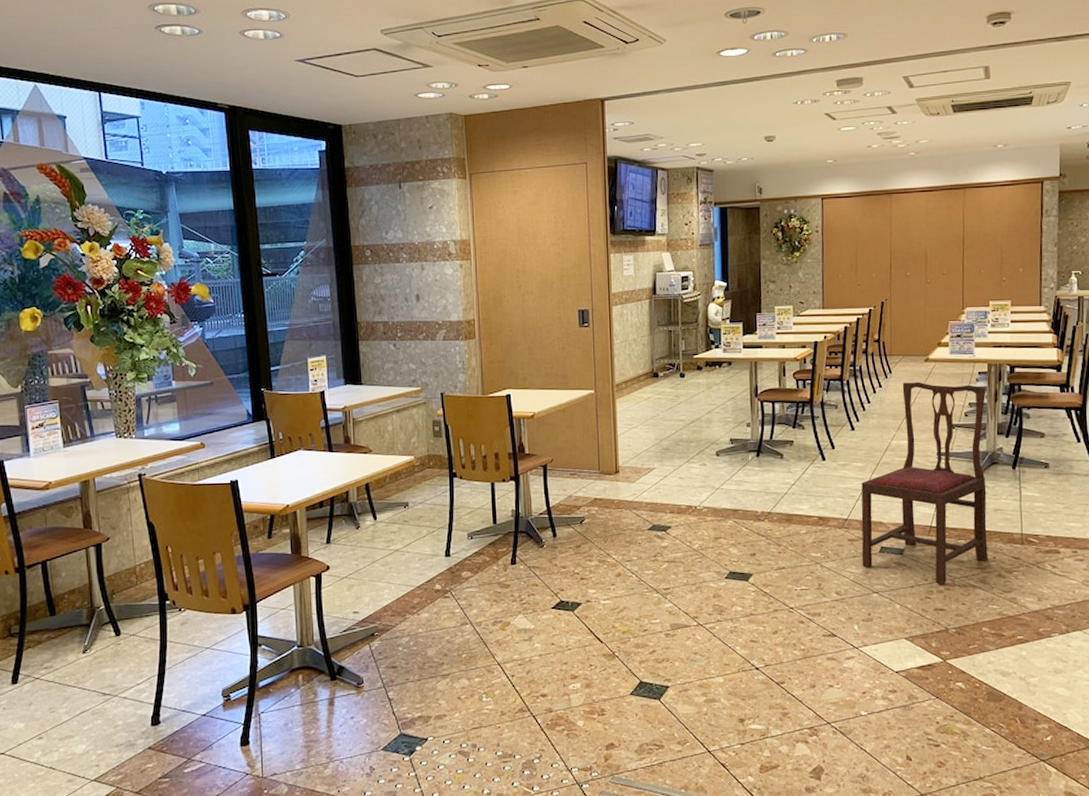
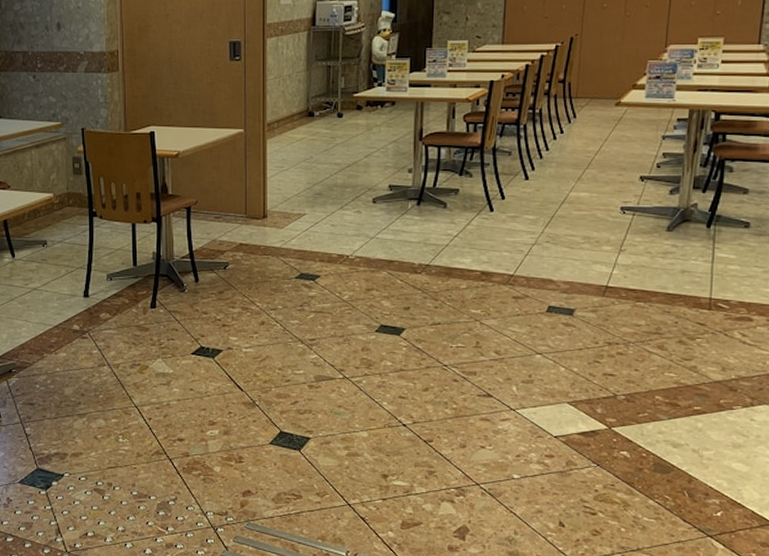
dining chair: present [861,381,988,585] -> none [526,128,685,349]

